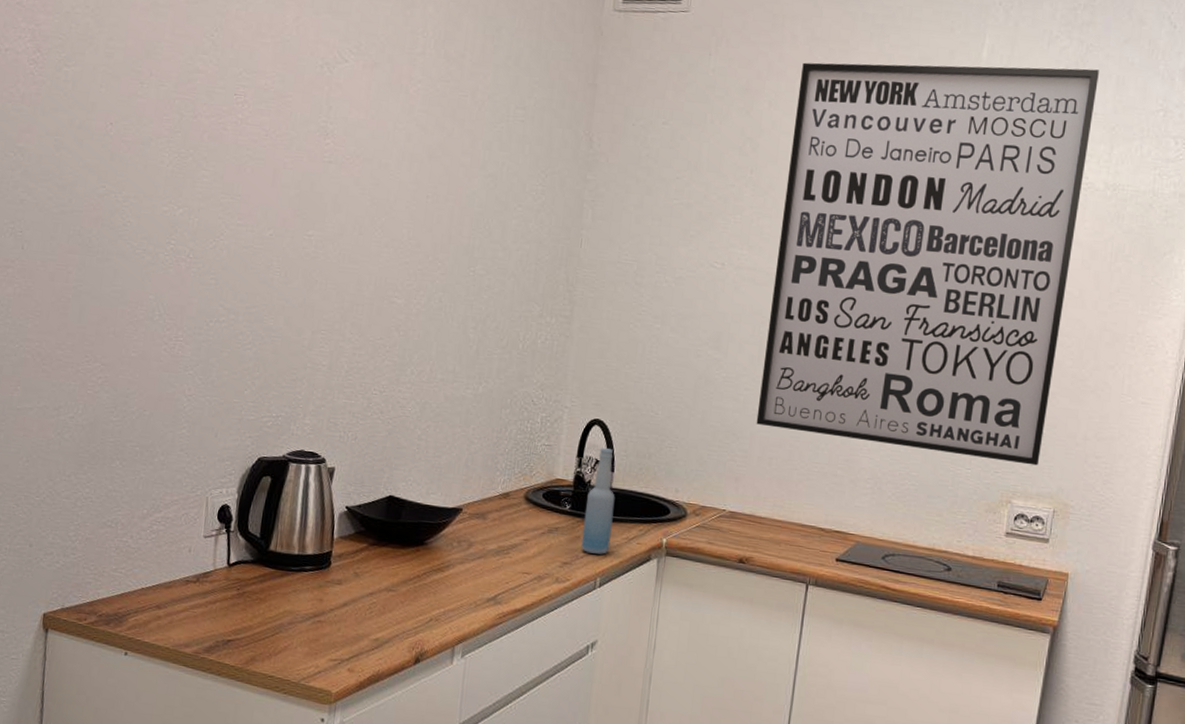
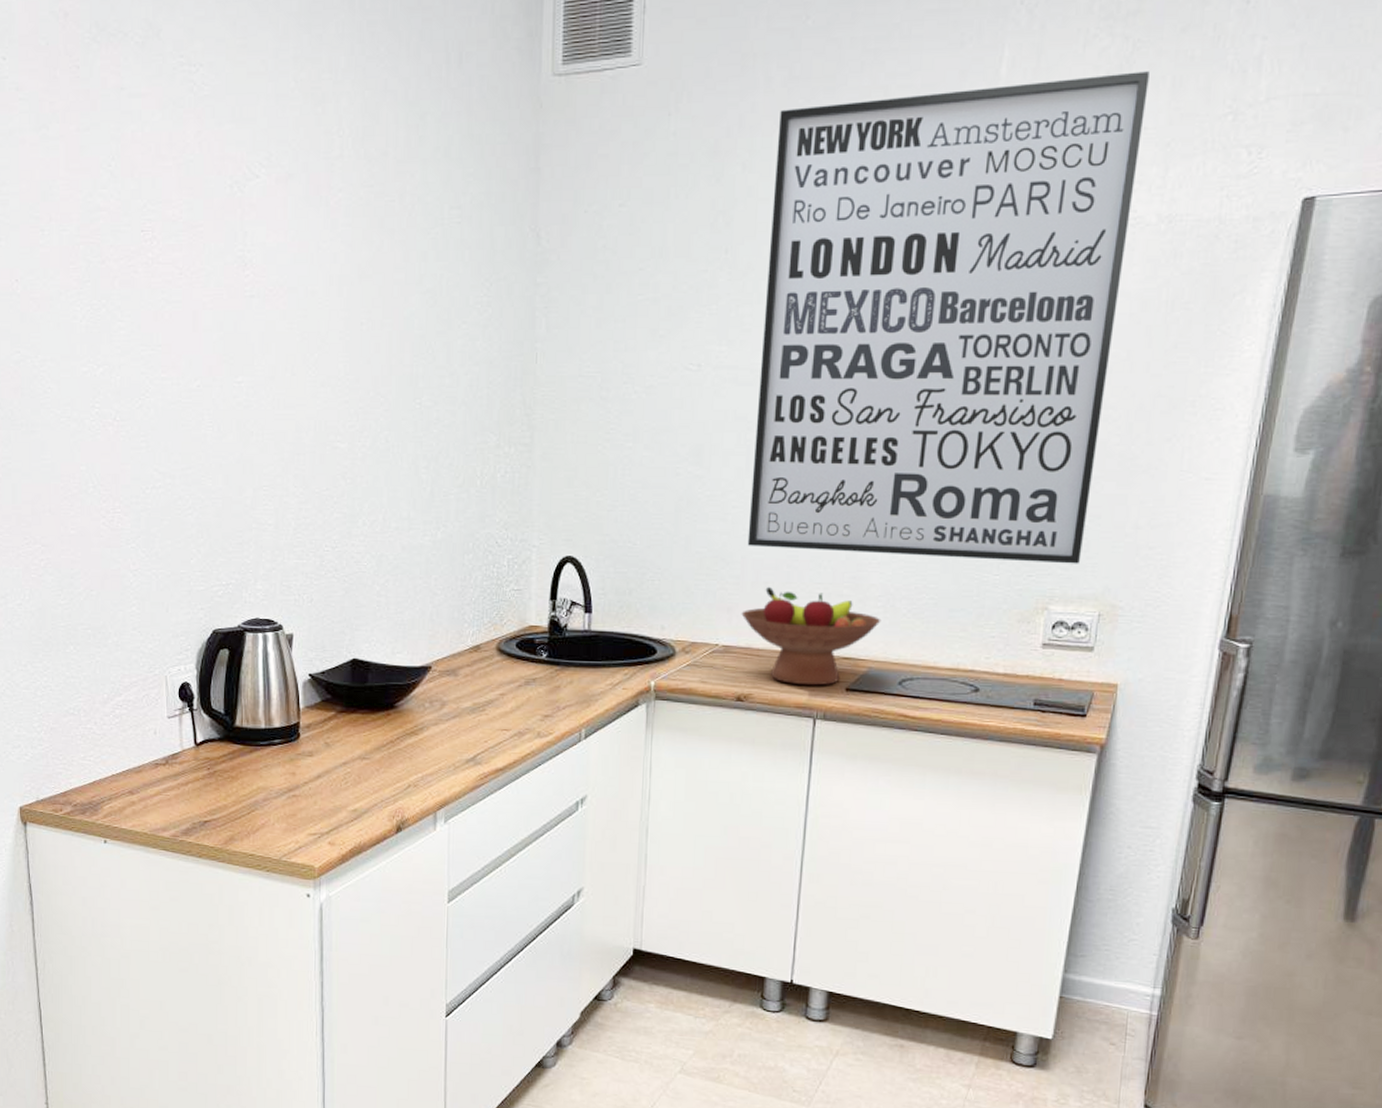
bottle: present [581,448,615,555] -> none [562,588,595,704]
fruit bowl: none [747,461,869,555] -> present [741,586,881,686]

